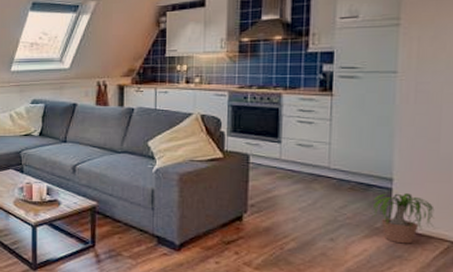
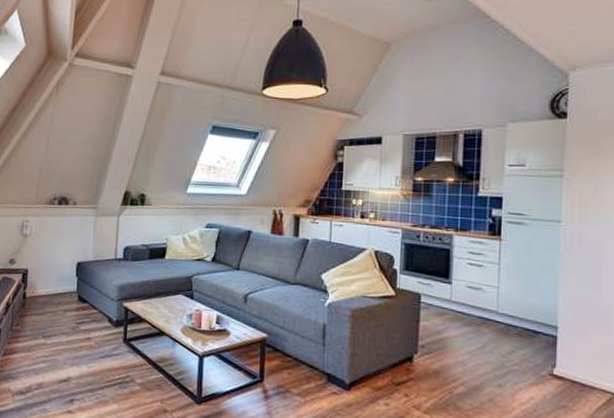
potted plant: present [370,193,435,244] -> none [536,340,598,394]

